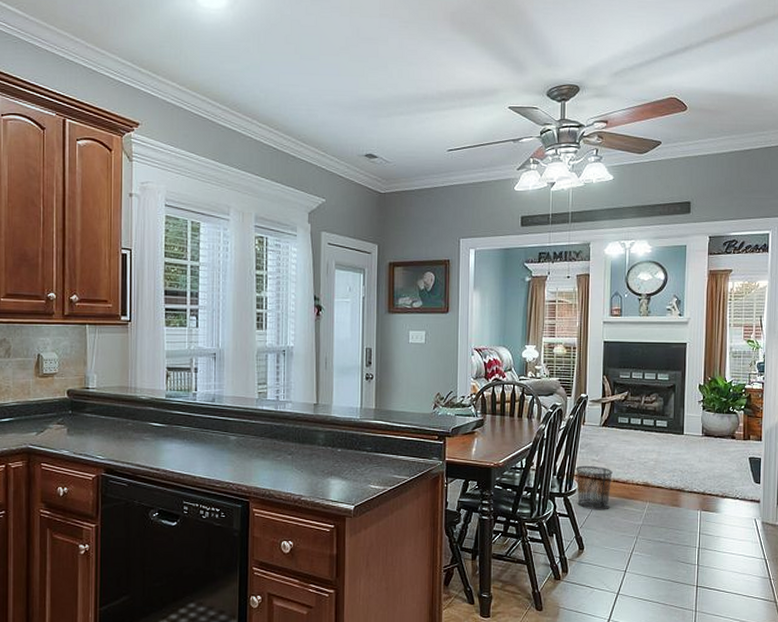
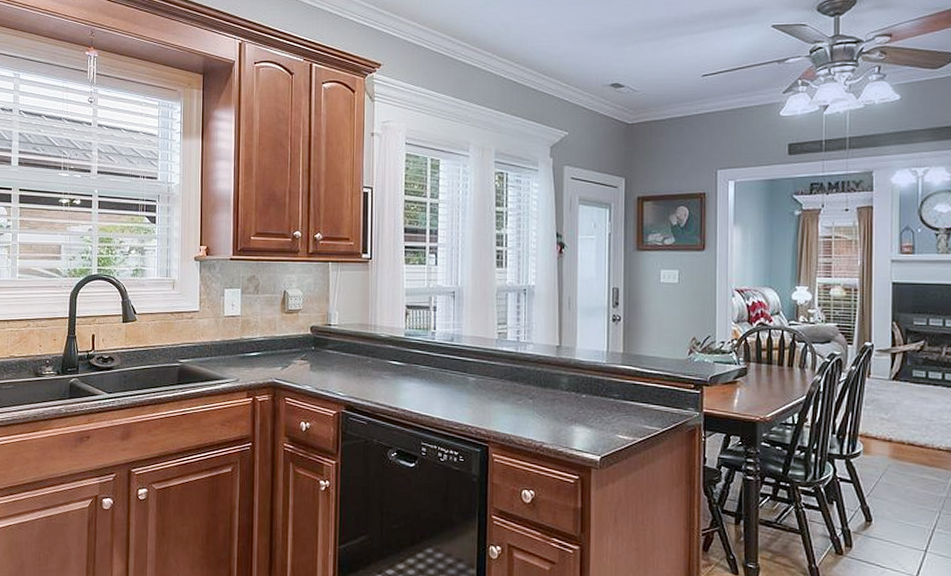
waste bin: present [576,465,613,510] -> none [860,424,907,478]

